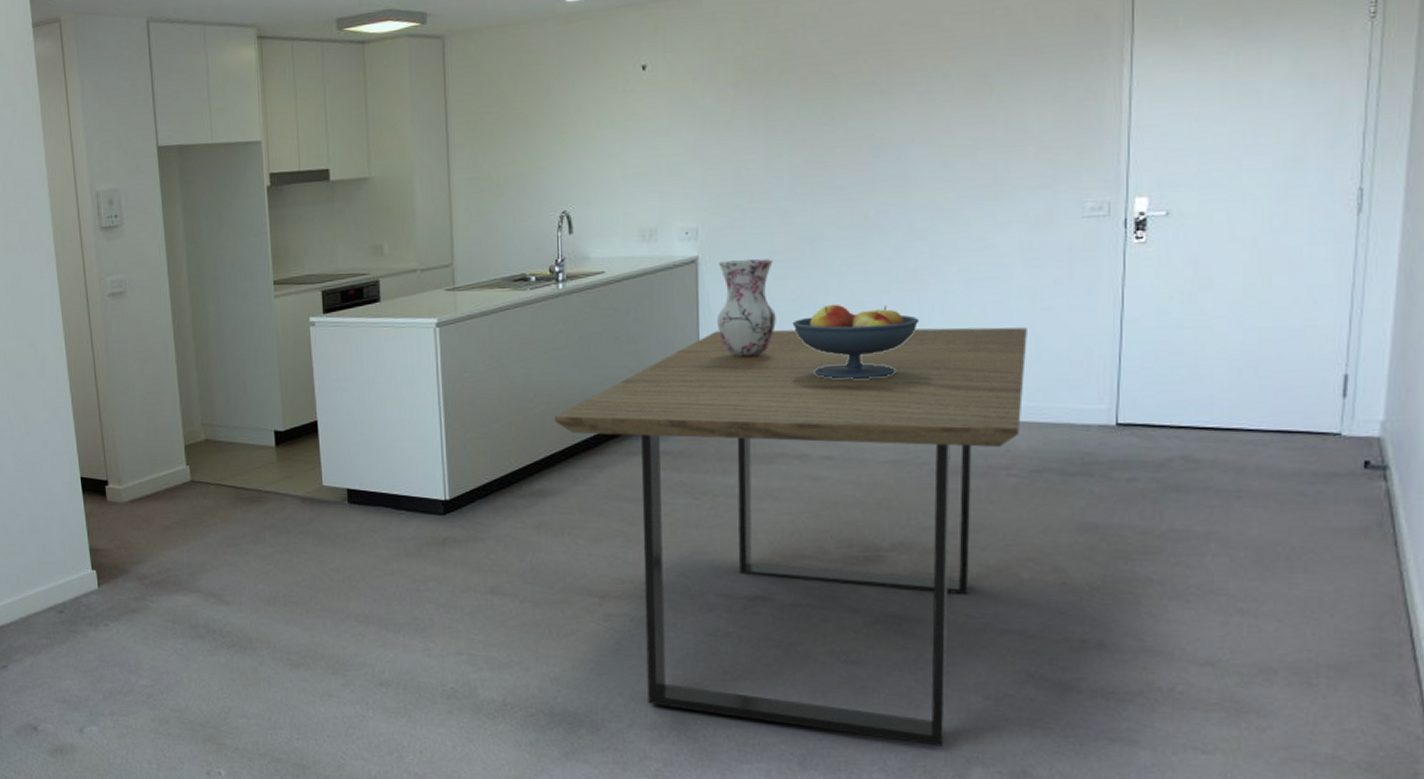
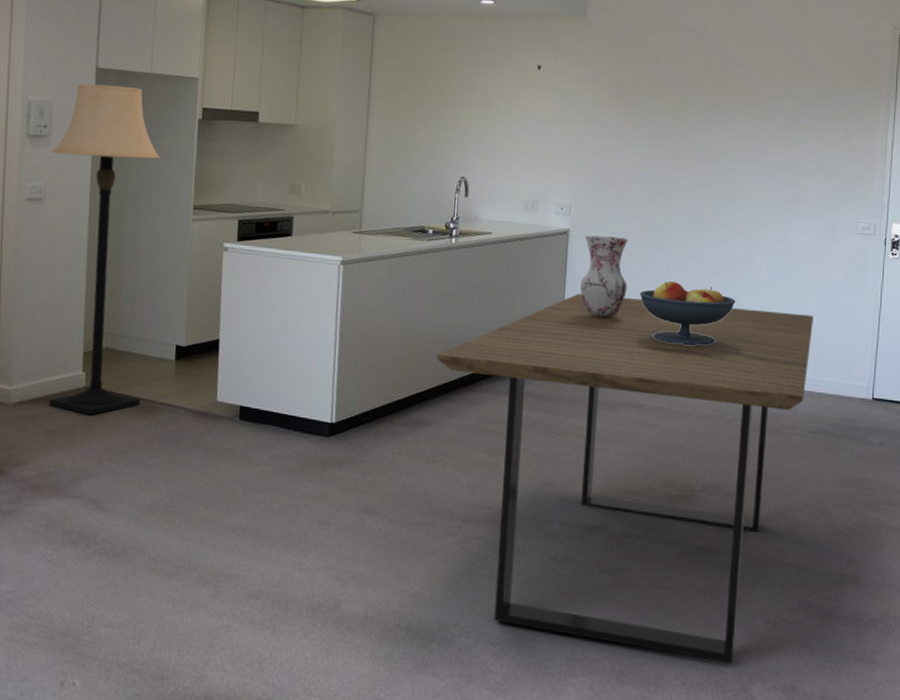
lamp: none [126,161,247,509] -> present [48,83,161,416]

